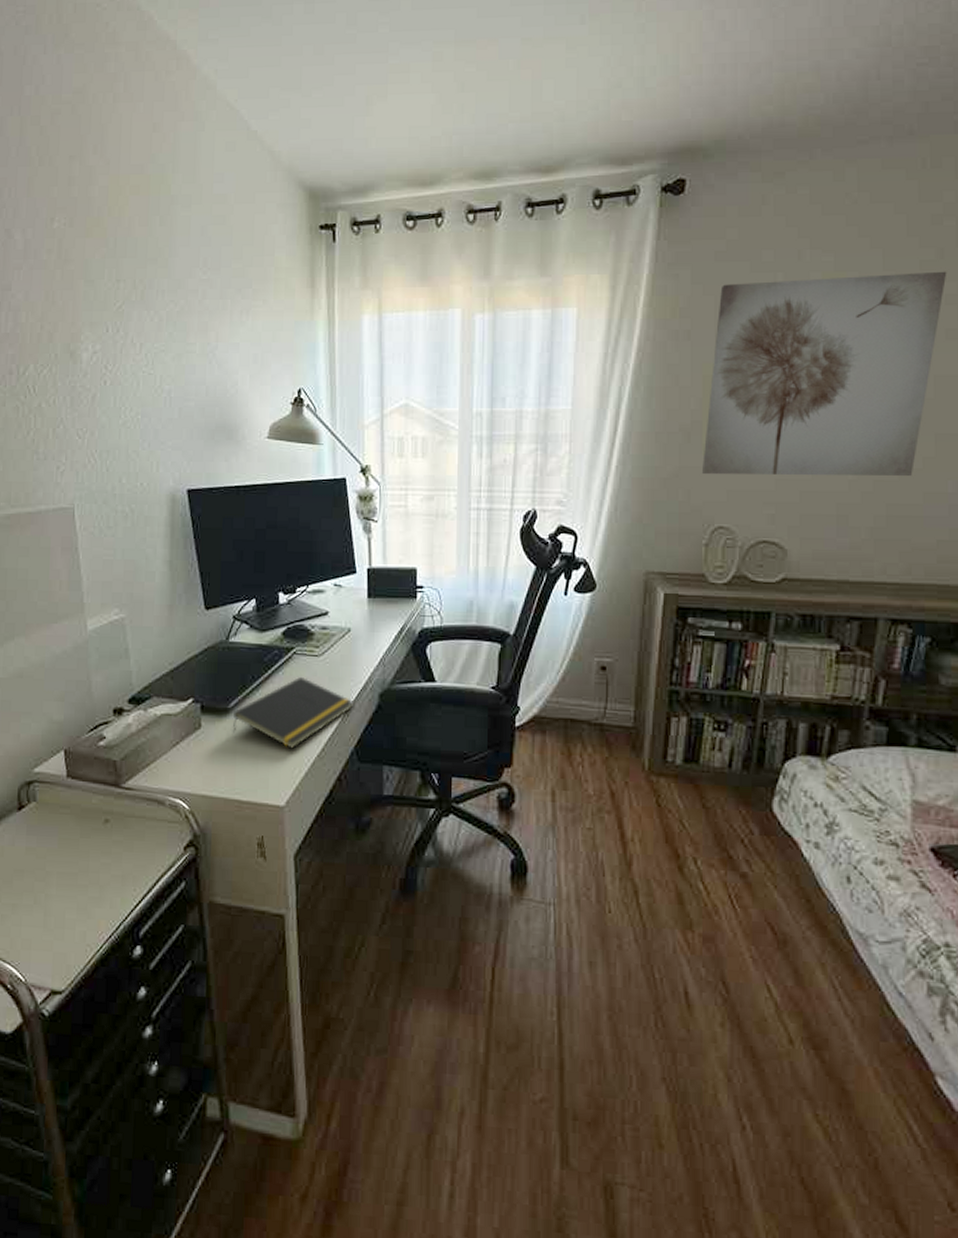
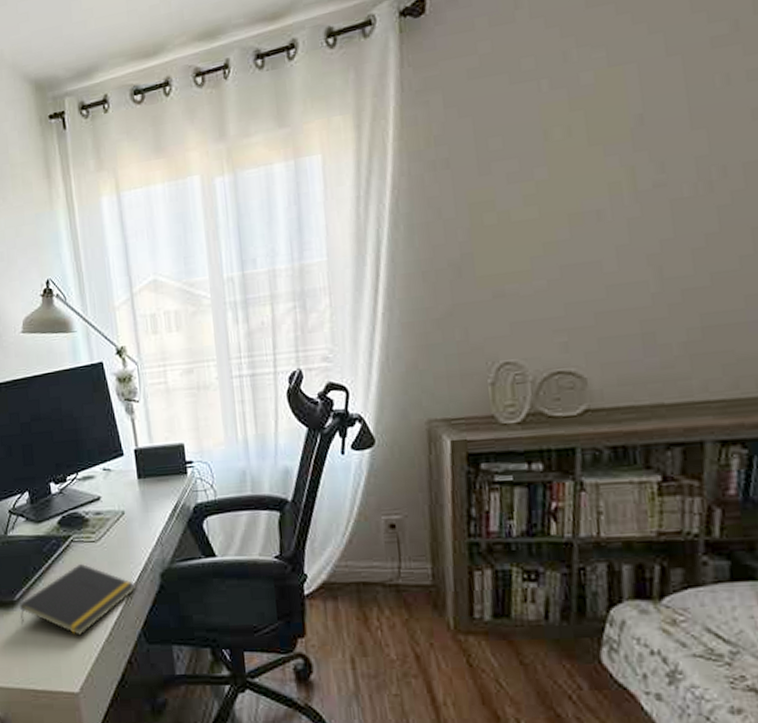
wall art: present [702,271,947,476] -> none [477,44,746,308]

